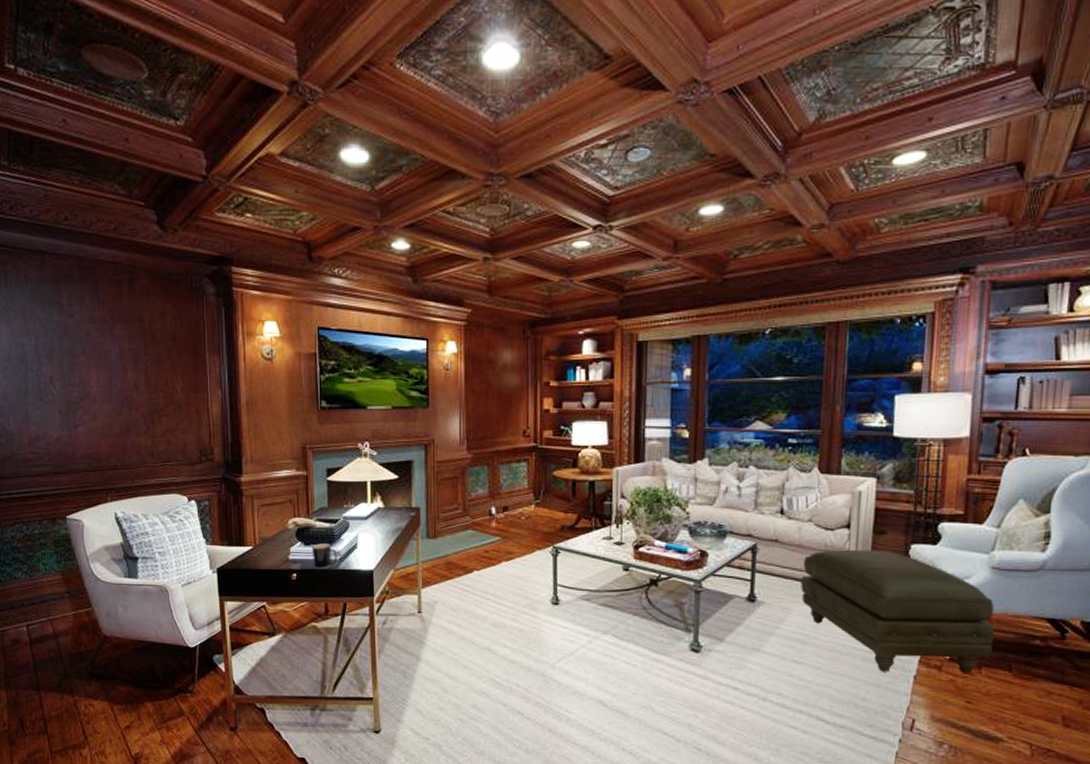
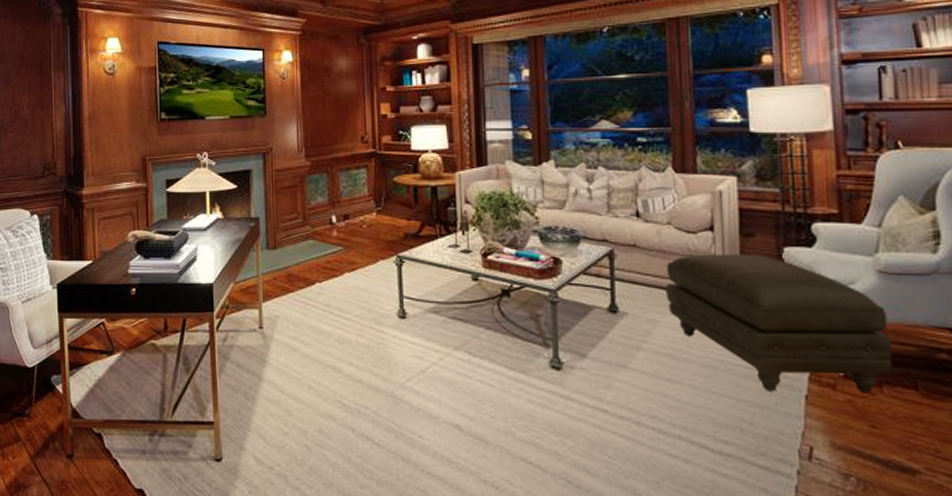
mug: present [311,542,338,570] -> none [151,255,177,284]

